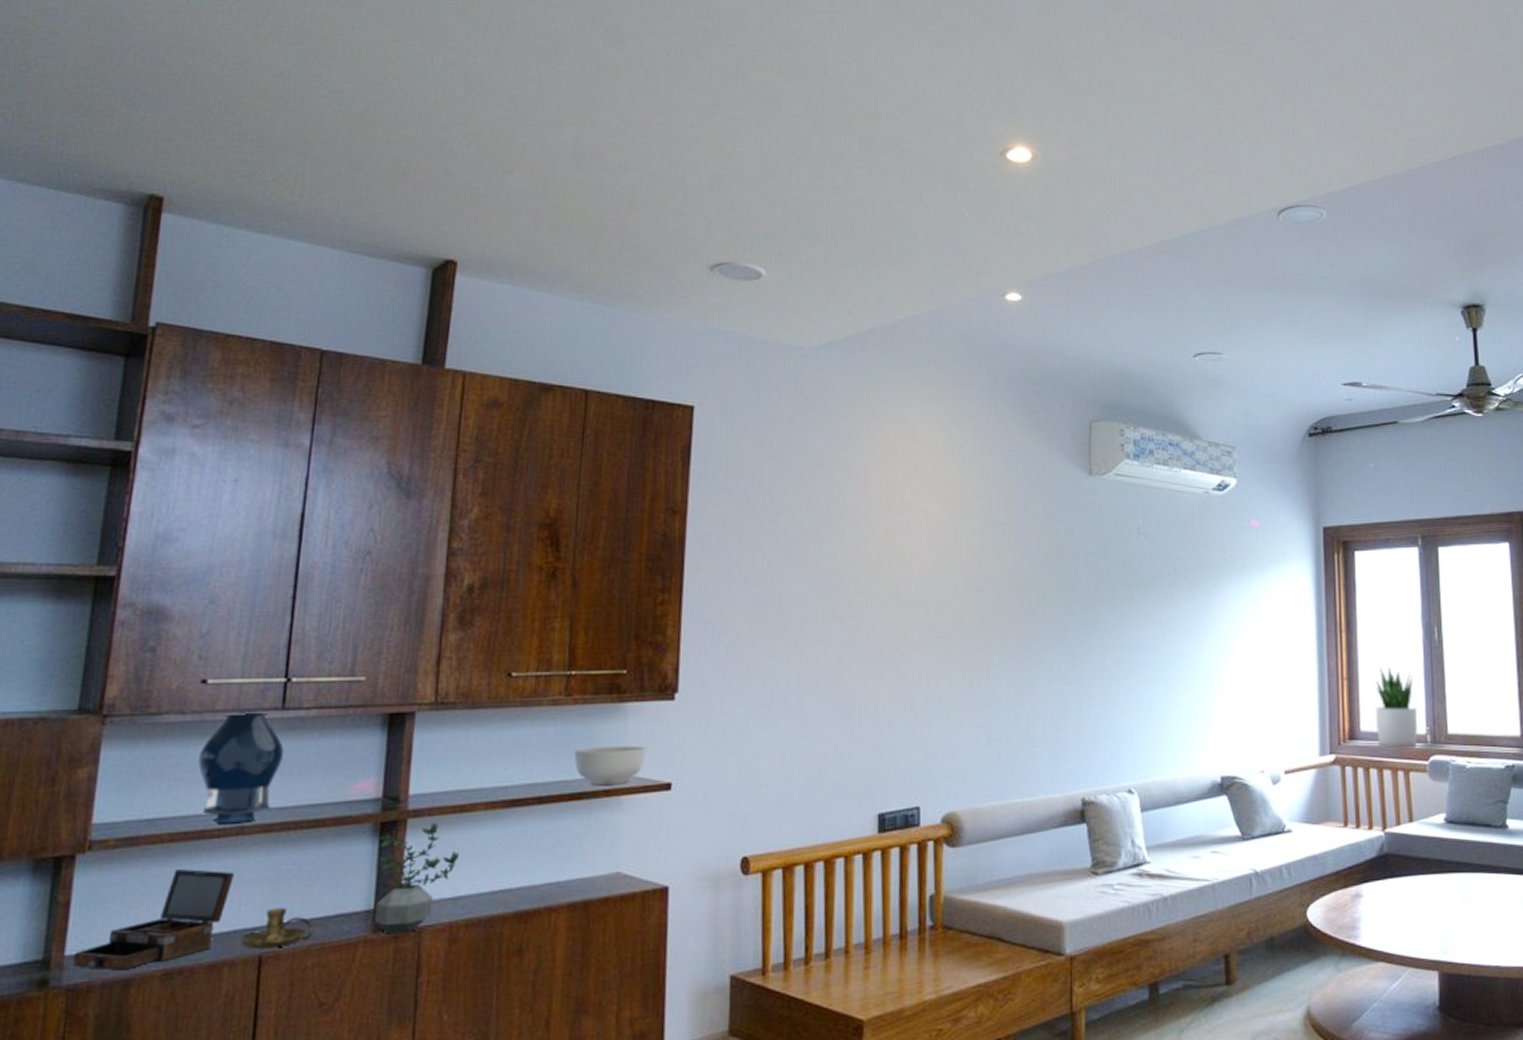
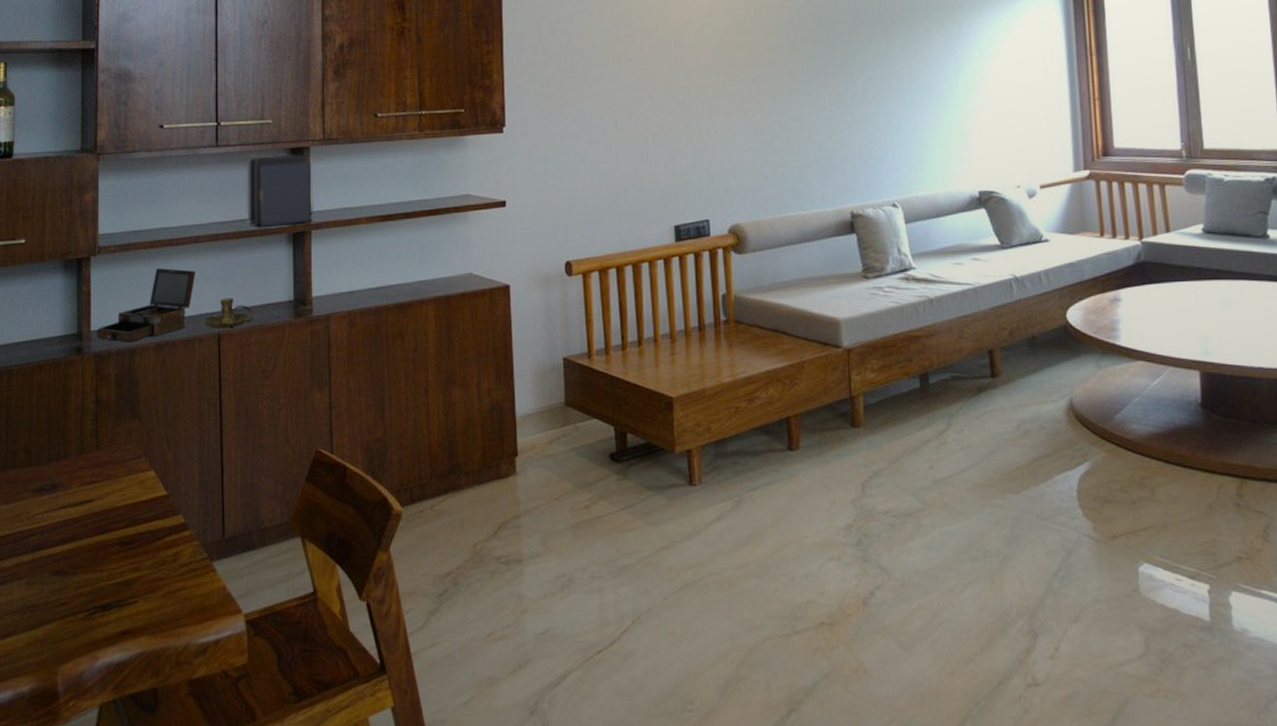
vase: present [198,712,284,824] -> none [163,149,220,234]
books: none [317,721,416,815] -> present [246,154,312,228]
potted plant: present [375,823,459,936] -> none [292,234,351,320]
bowl: present [574,746,647,786] -> none [429,171,484,204]
planter: present [1375,667,1418,750] -> none [1127,87,1173,165]

